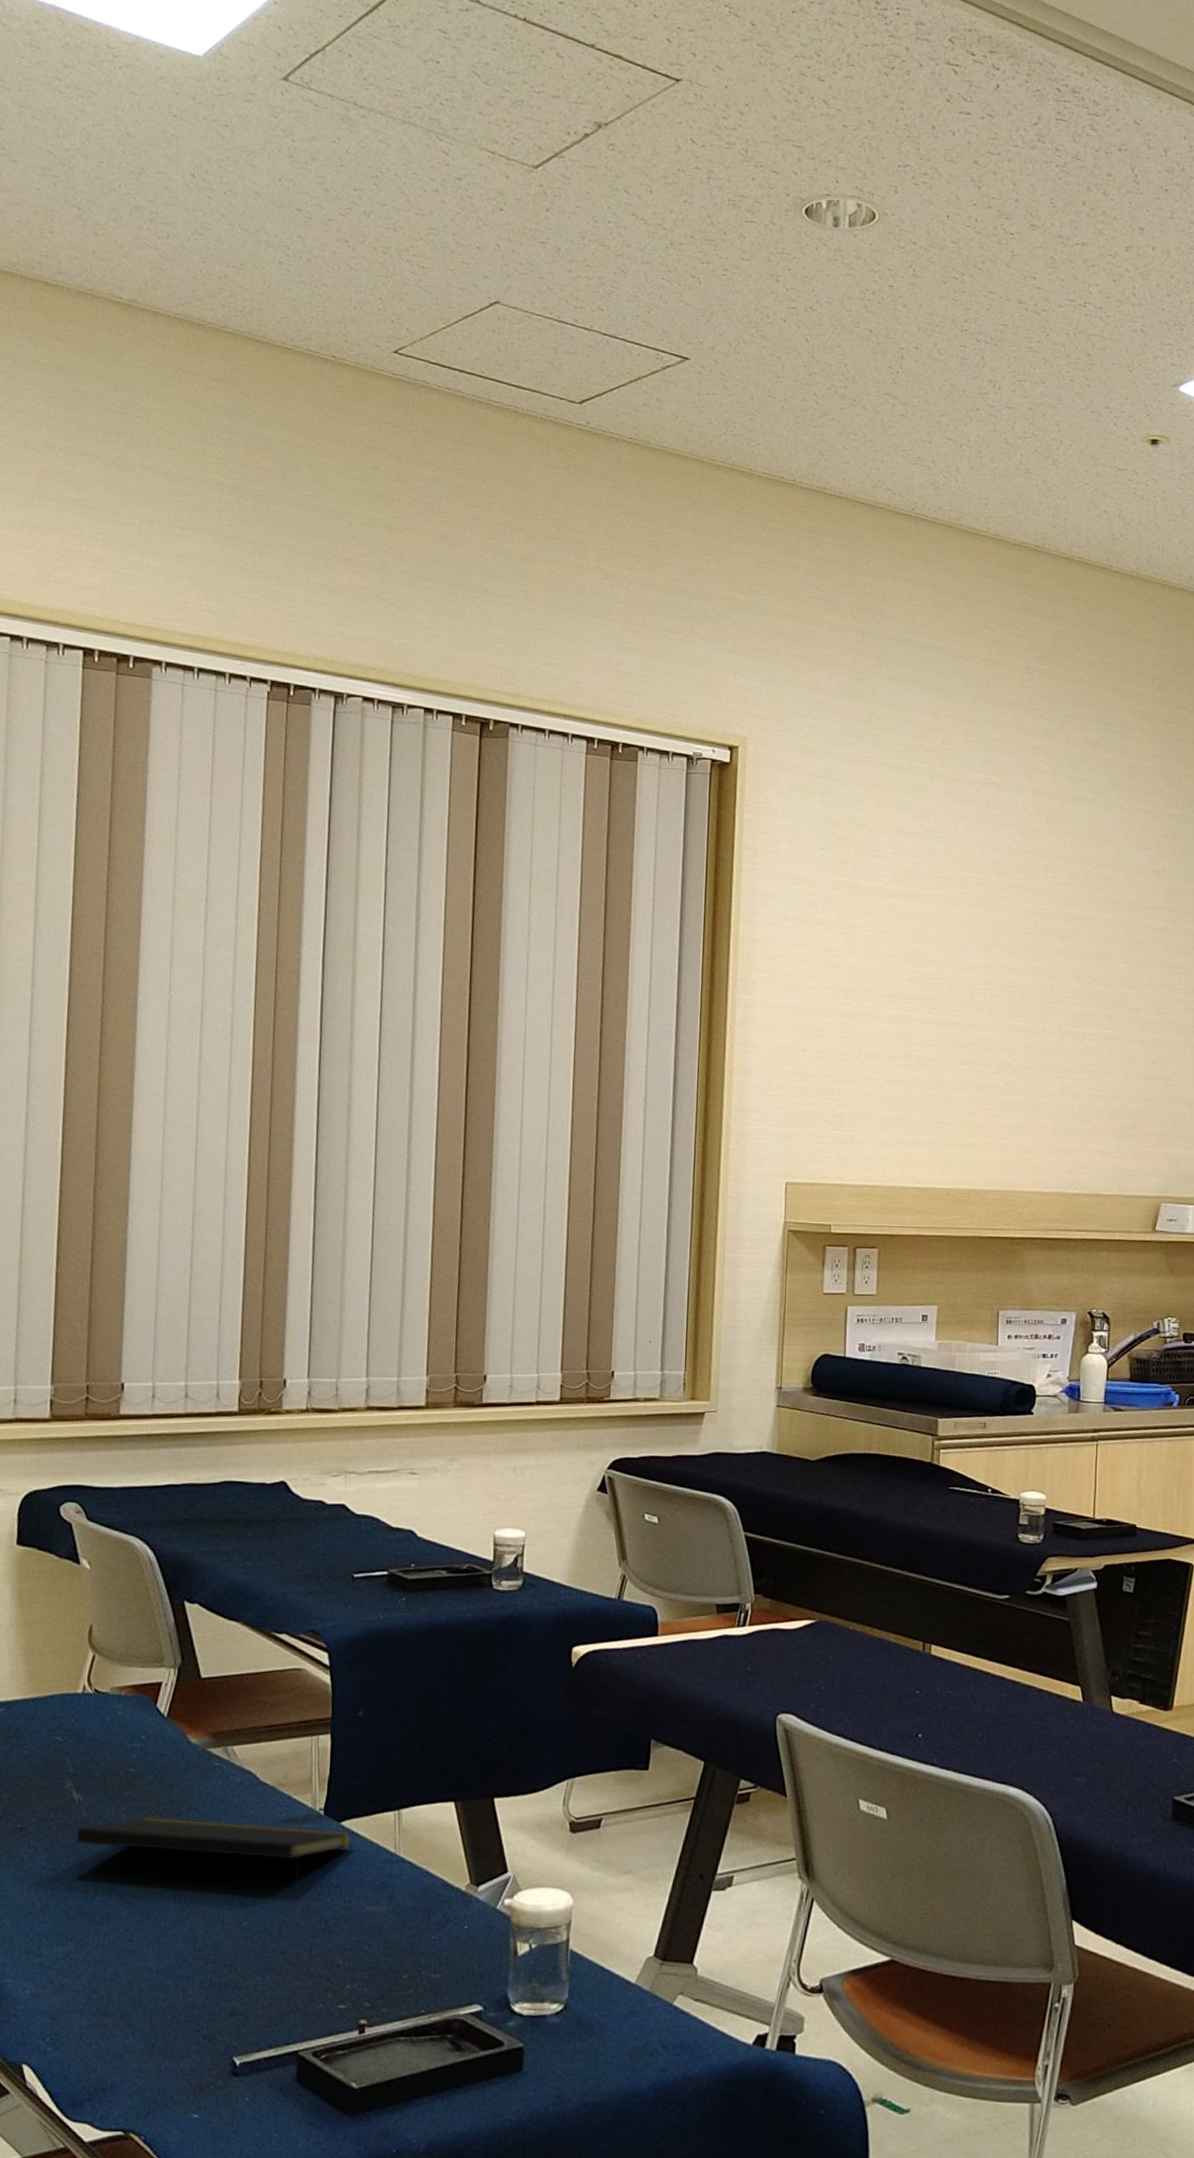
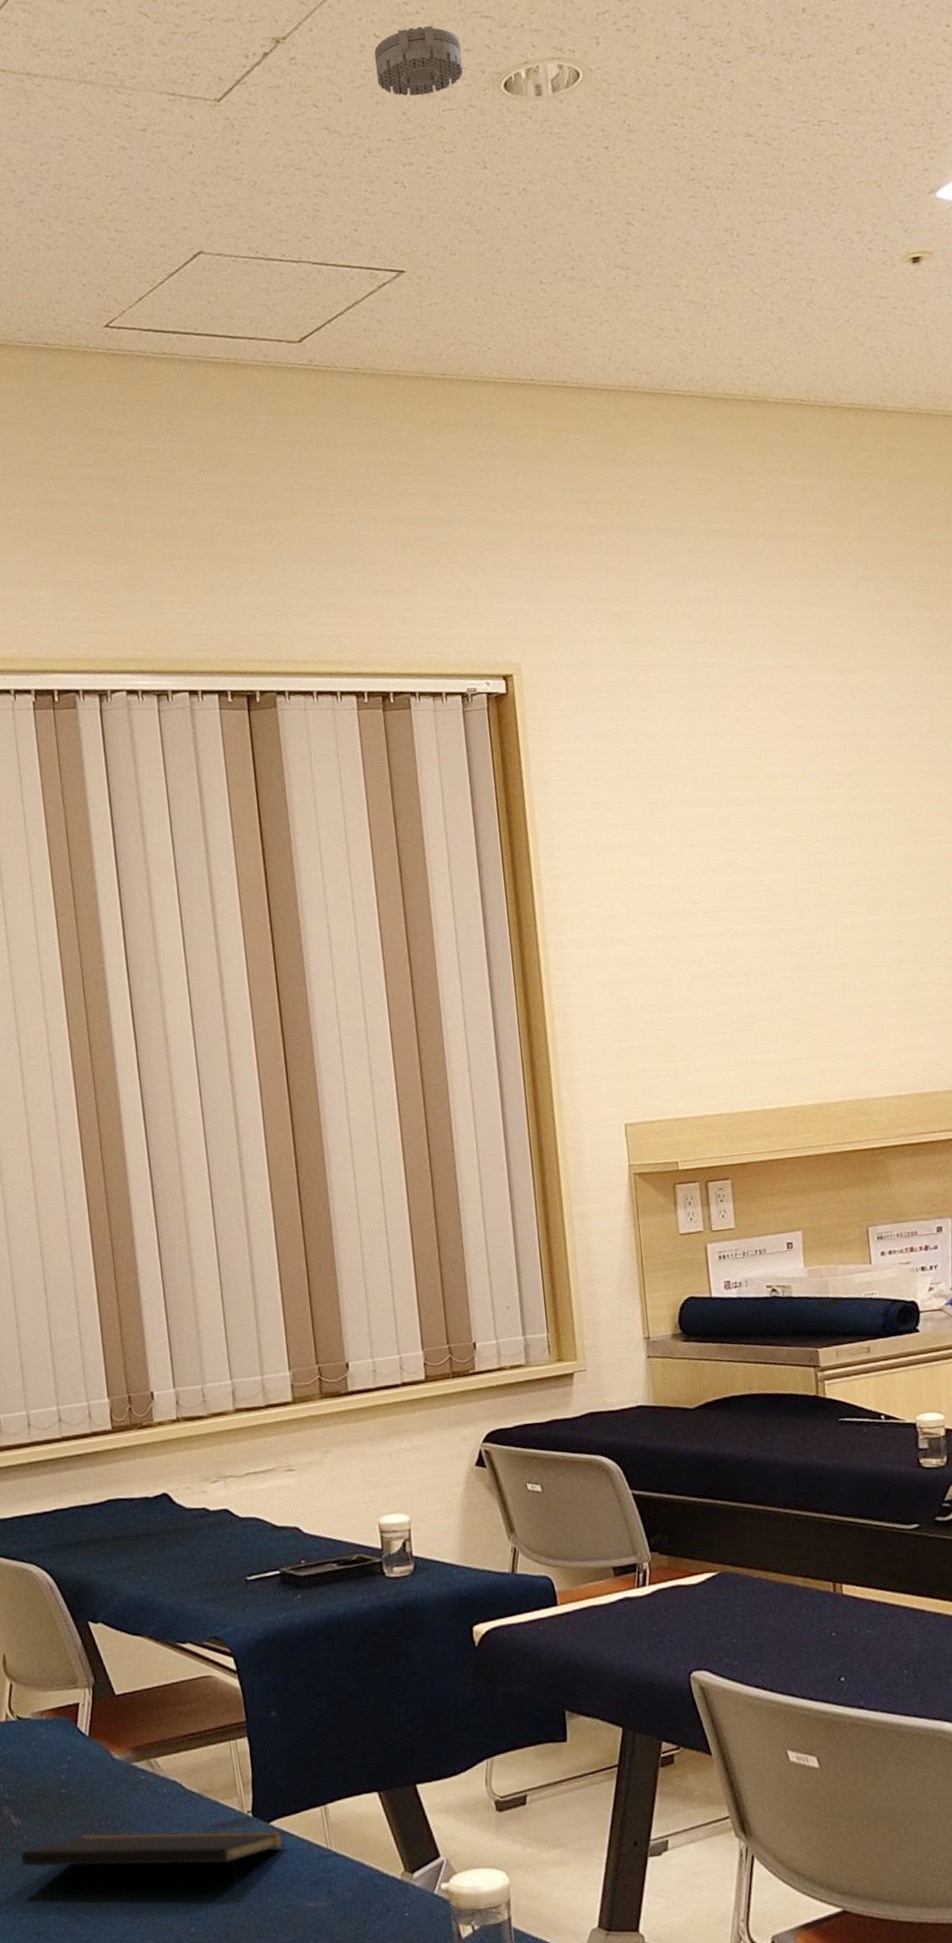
smoke detector: none [688,140,770,204] -> present [374,26,463,97]

